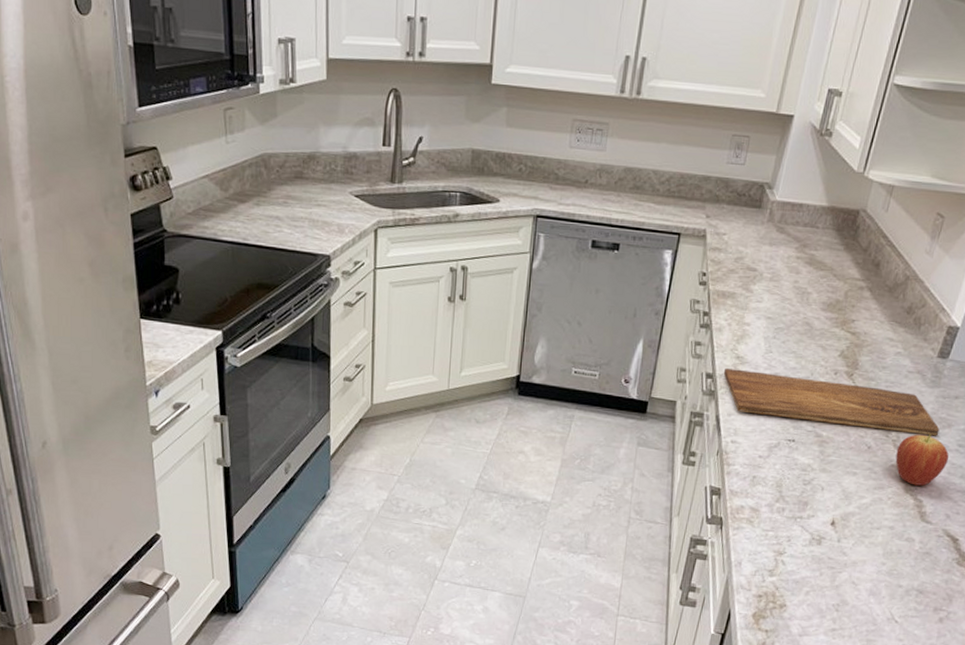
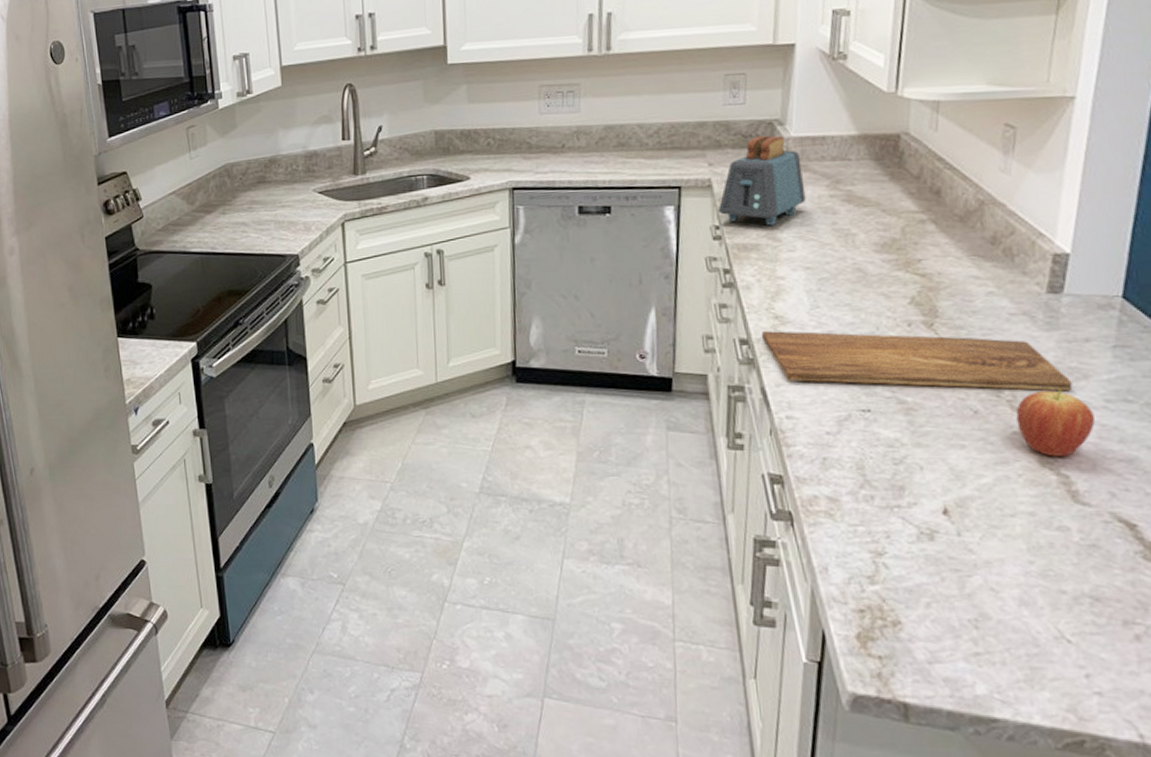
toaster: none [707,196,780,278] -> present [717,135,806,226]

